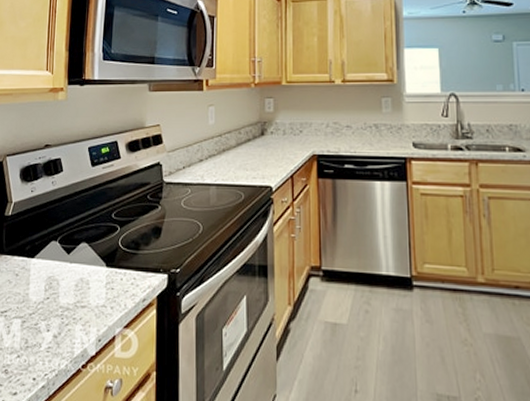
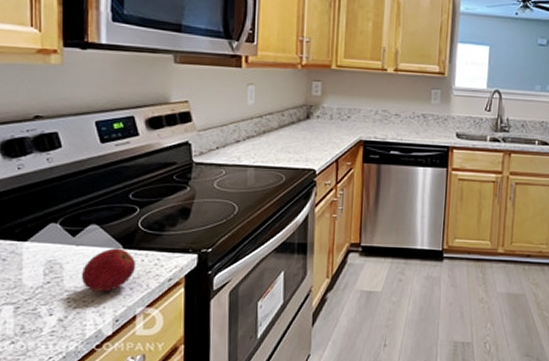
apple: none [72,266,117,311] -> present [81,248,136,293]

